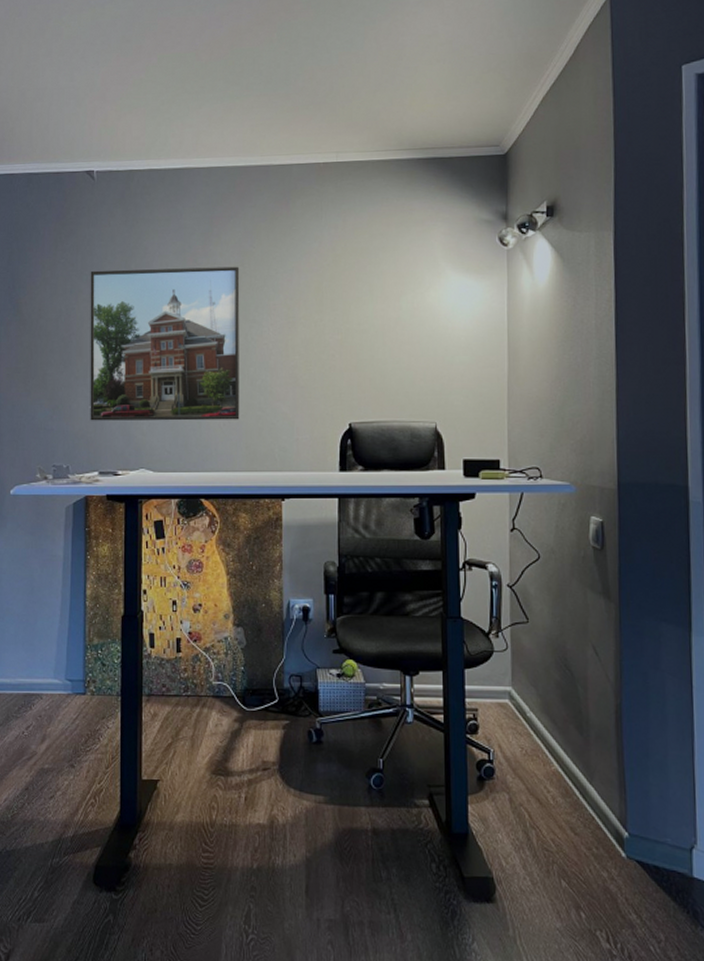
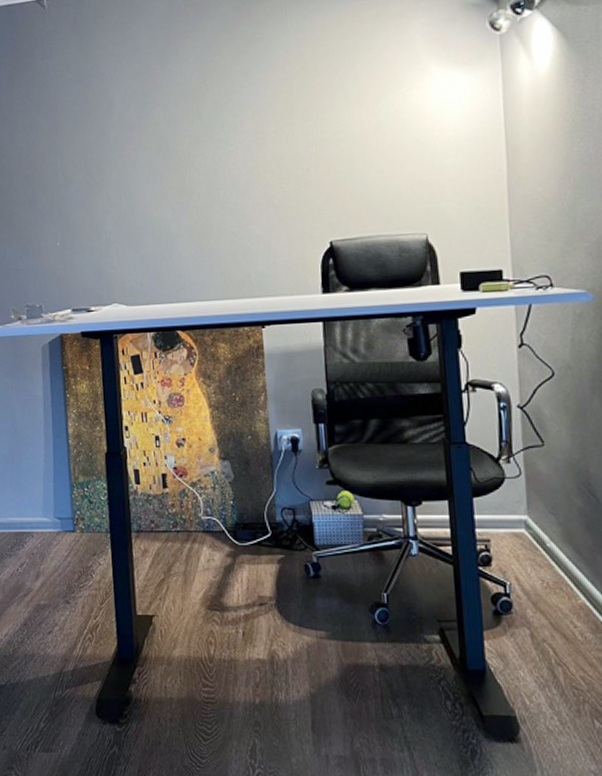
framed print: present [90,266,240,421] -> none [48,84,212,258]

